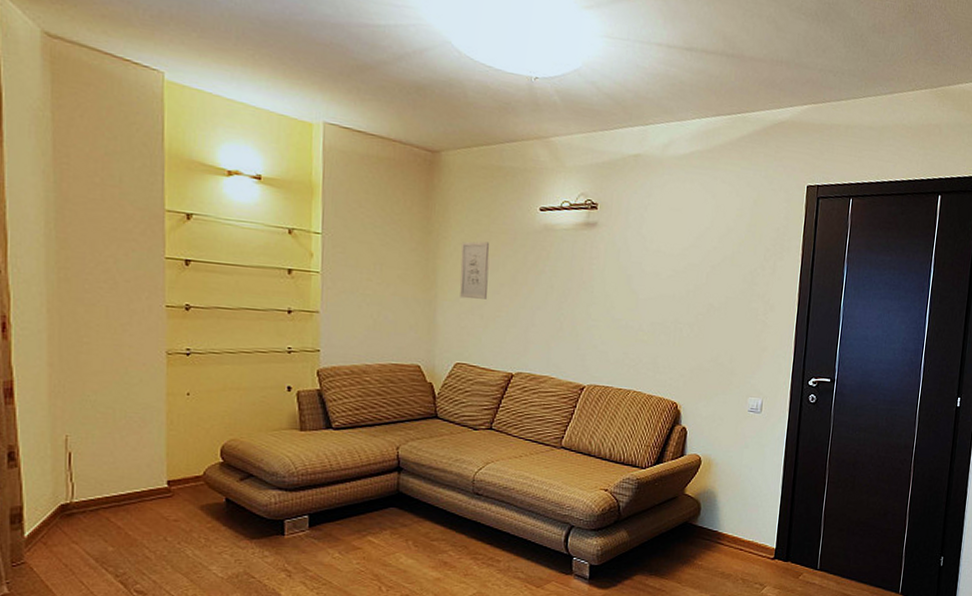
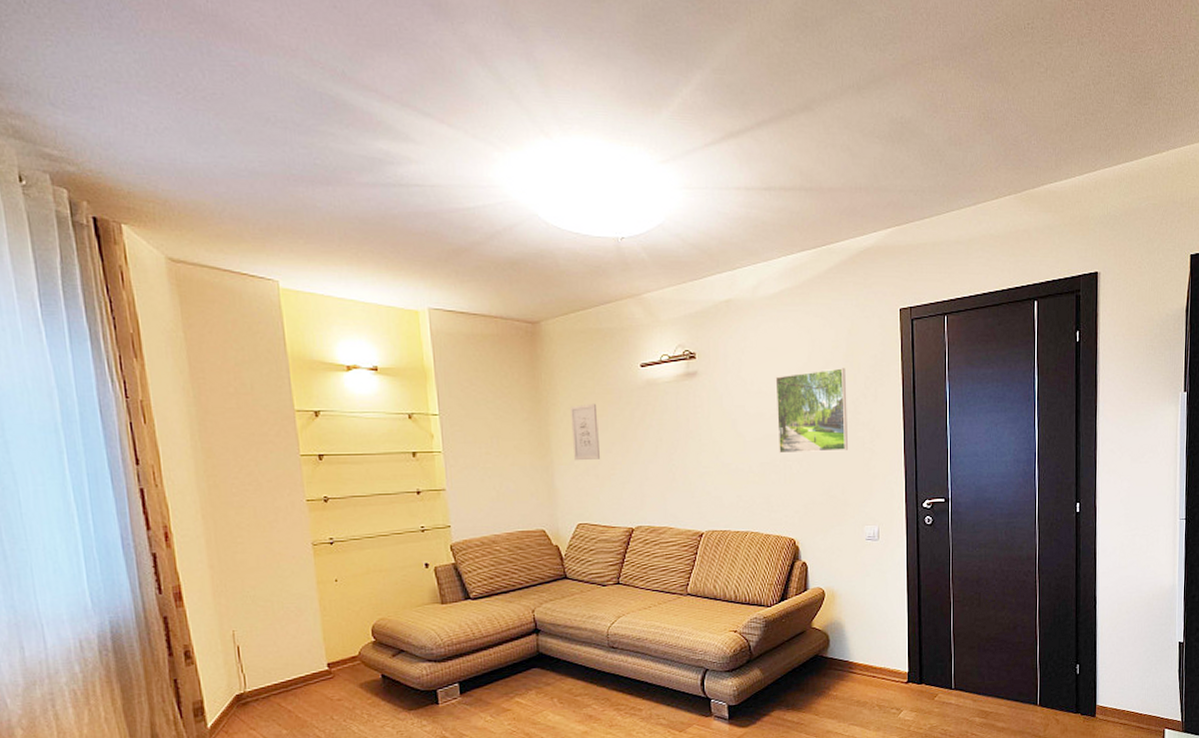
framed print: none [671,236,747,320] -> present [775,368,849,454]

